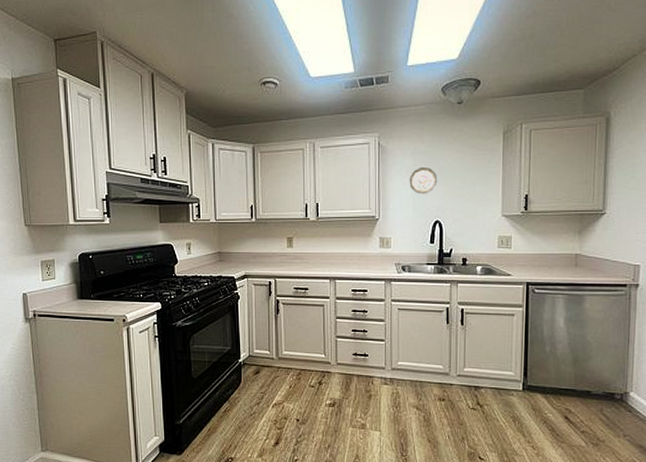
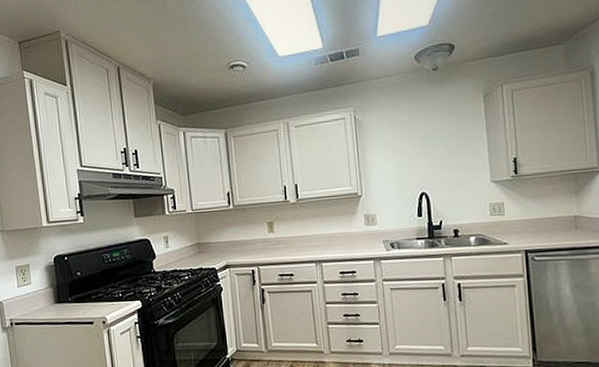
decorative plate: present [409,166,438,195] -> none [390,137,420,167]

